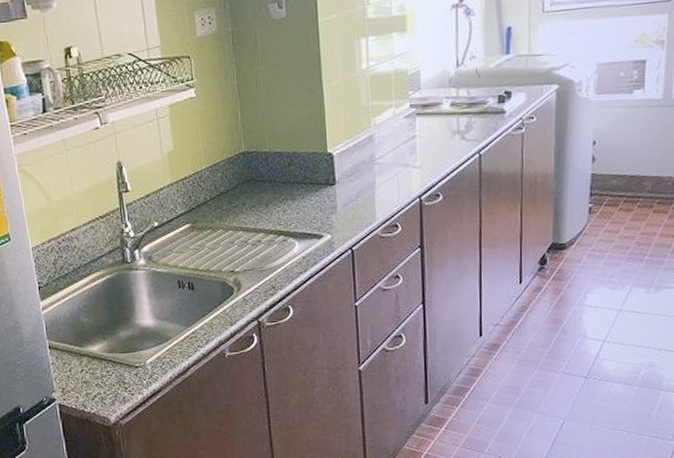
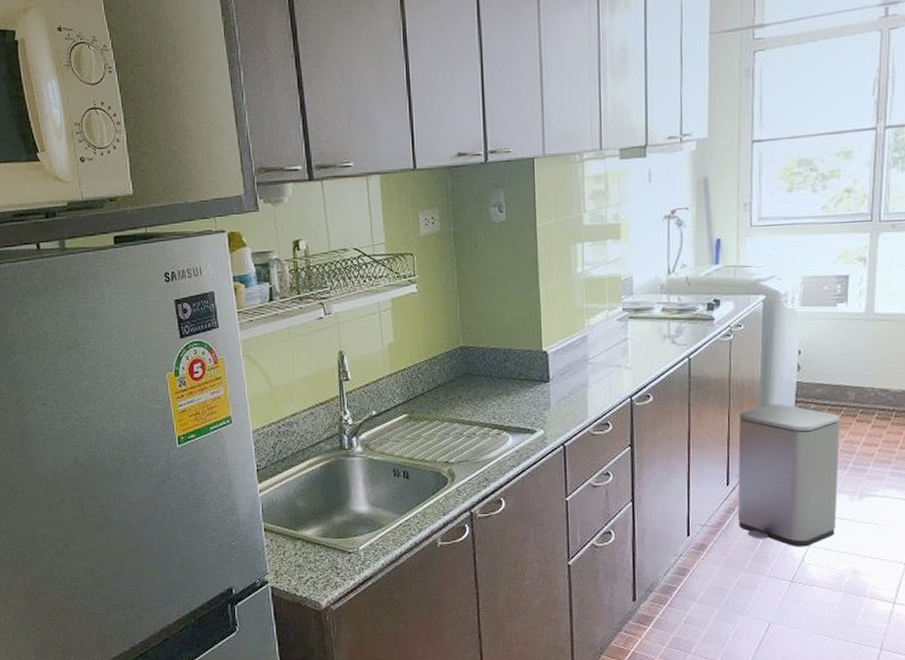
pedal bin: none [531,197,637,343] -> present [738,404,841,547]

